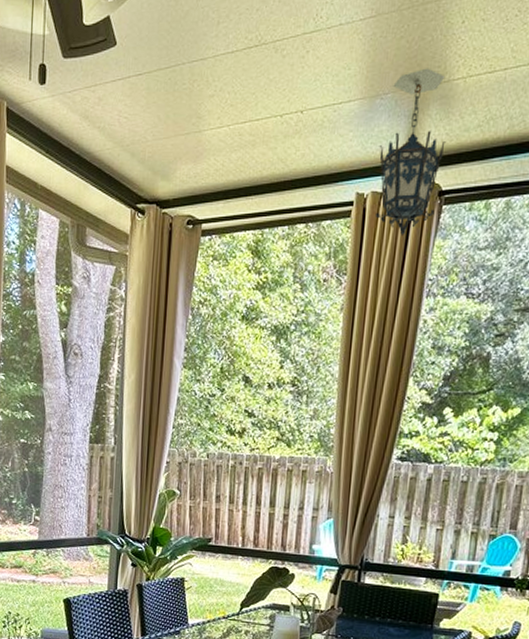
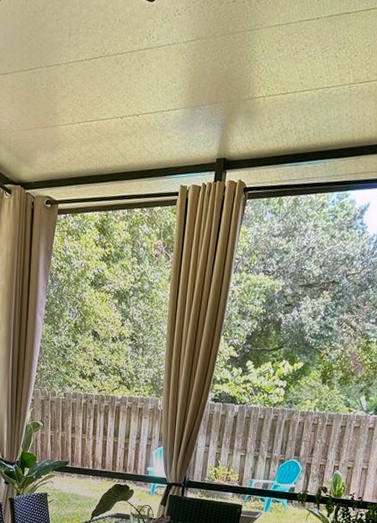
hanging lantern: present [376,68,446,237] -> none [196,86,250,223]

